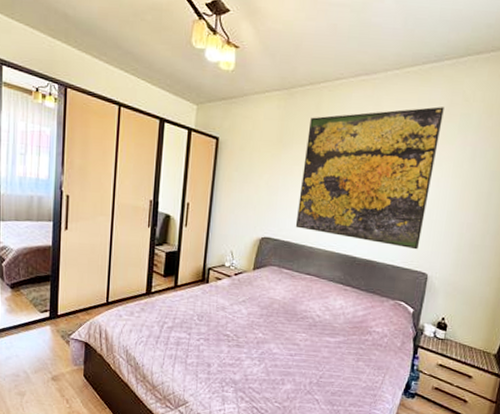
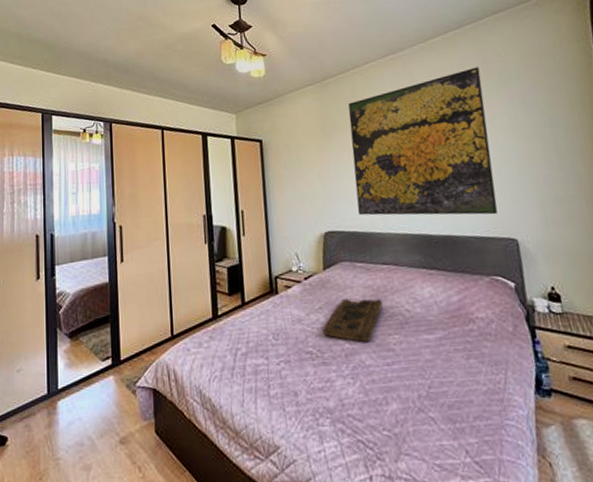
decorative tray: none [241,297,299,336] -> present [322,298,383,343]

